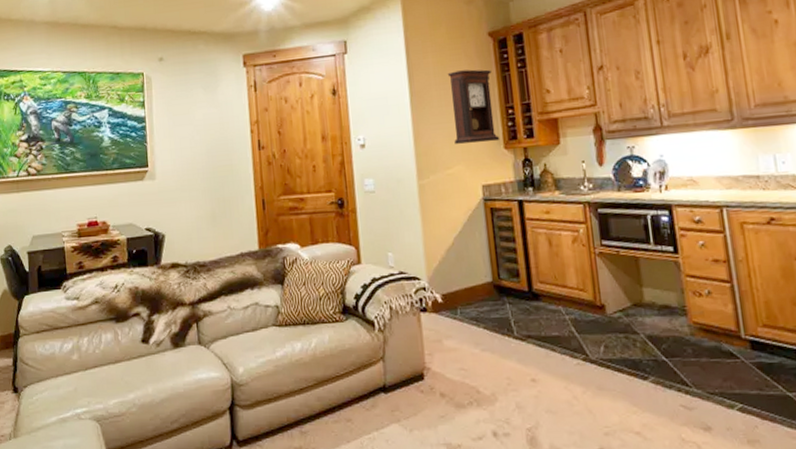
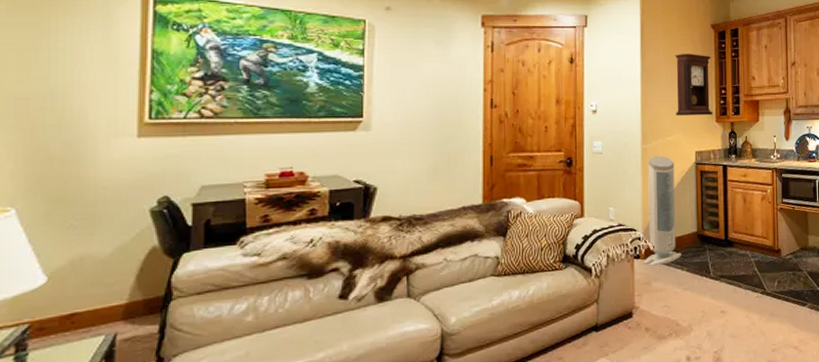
air purifier: none [426,192,477,321] -> present [643,156,682,266]

